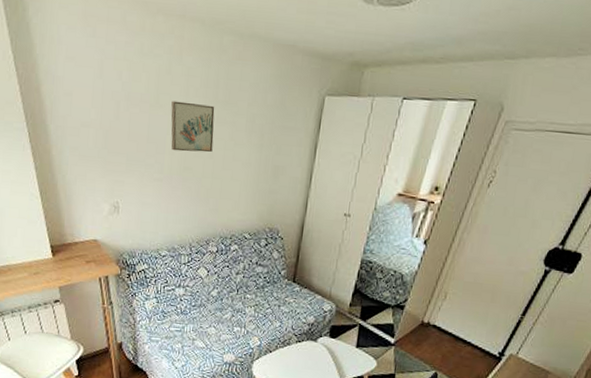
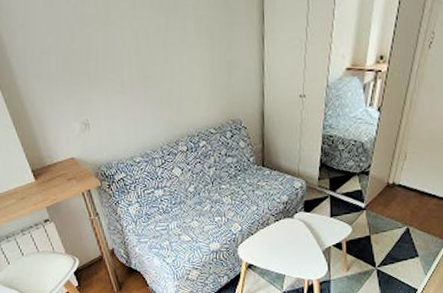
wall art: present [171,101,215,152] -> none [121,14,167,63]

